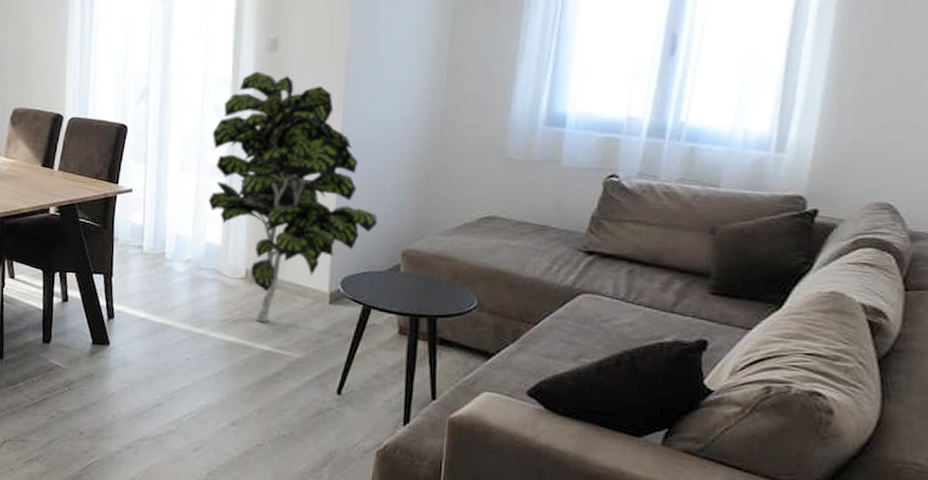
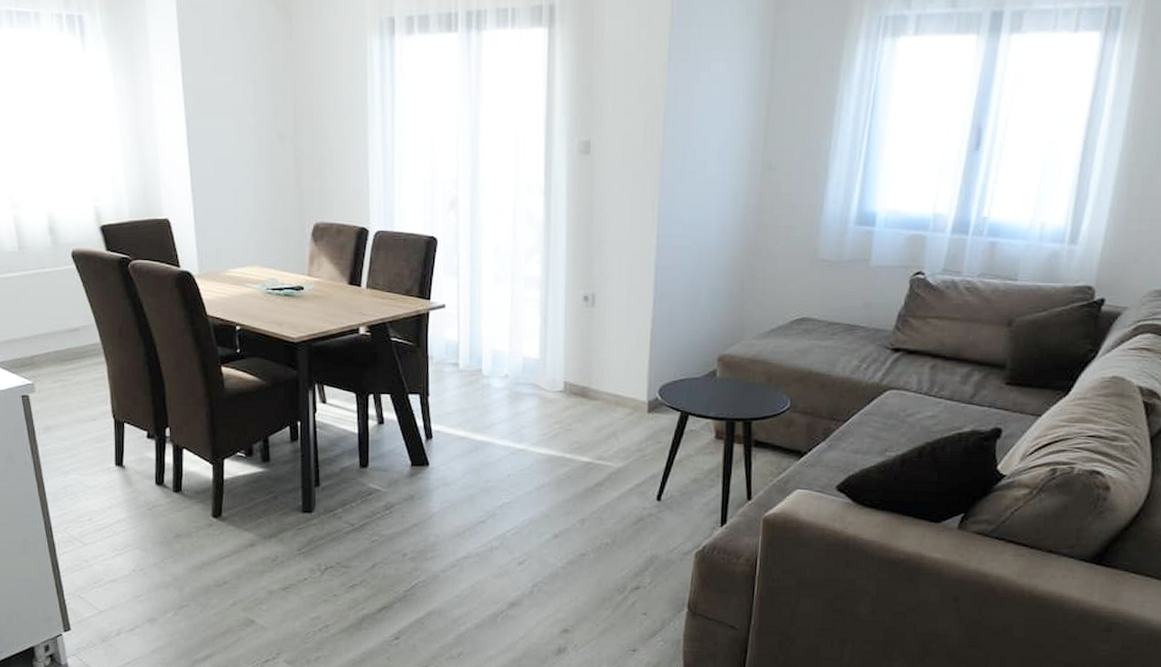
indoor plant: present [208,71,378,322] -> none [524,176,694,434]

